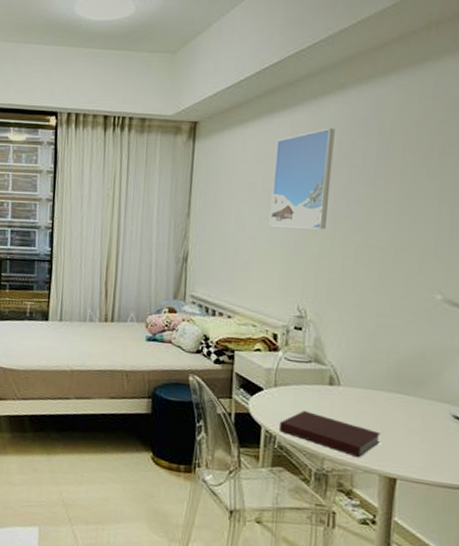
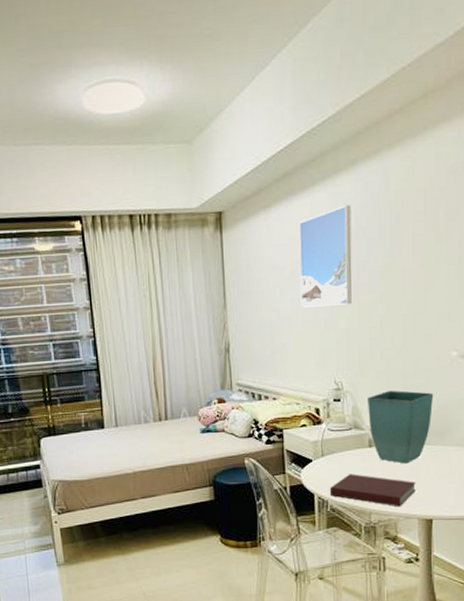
flower pot: none [331,326,411,411] -> present [368,390,434,464]

